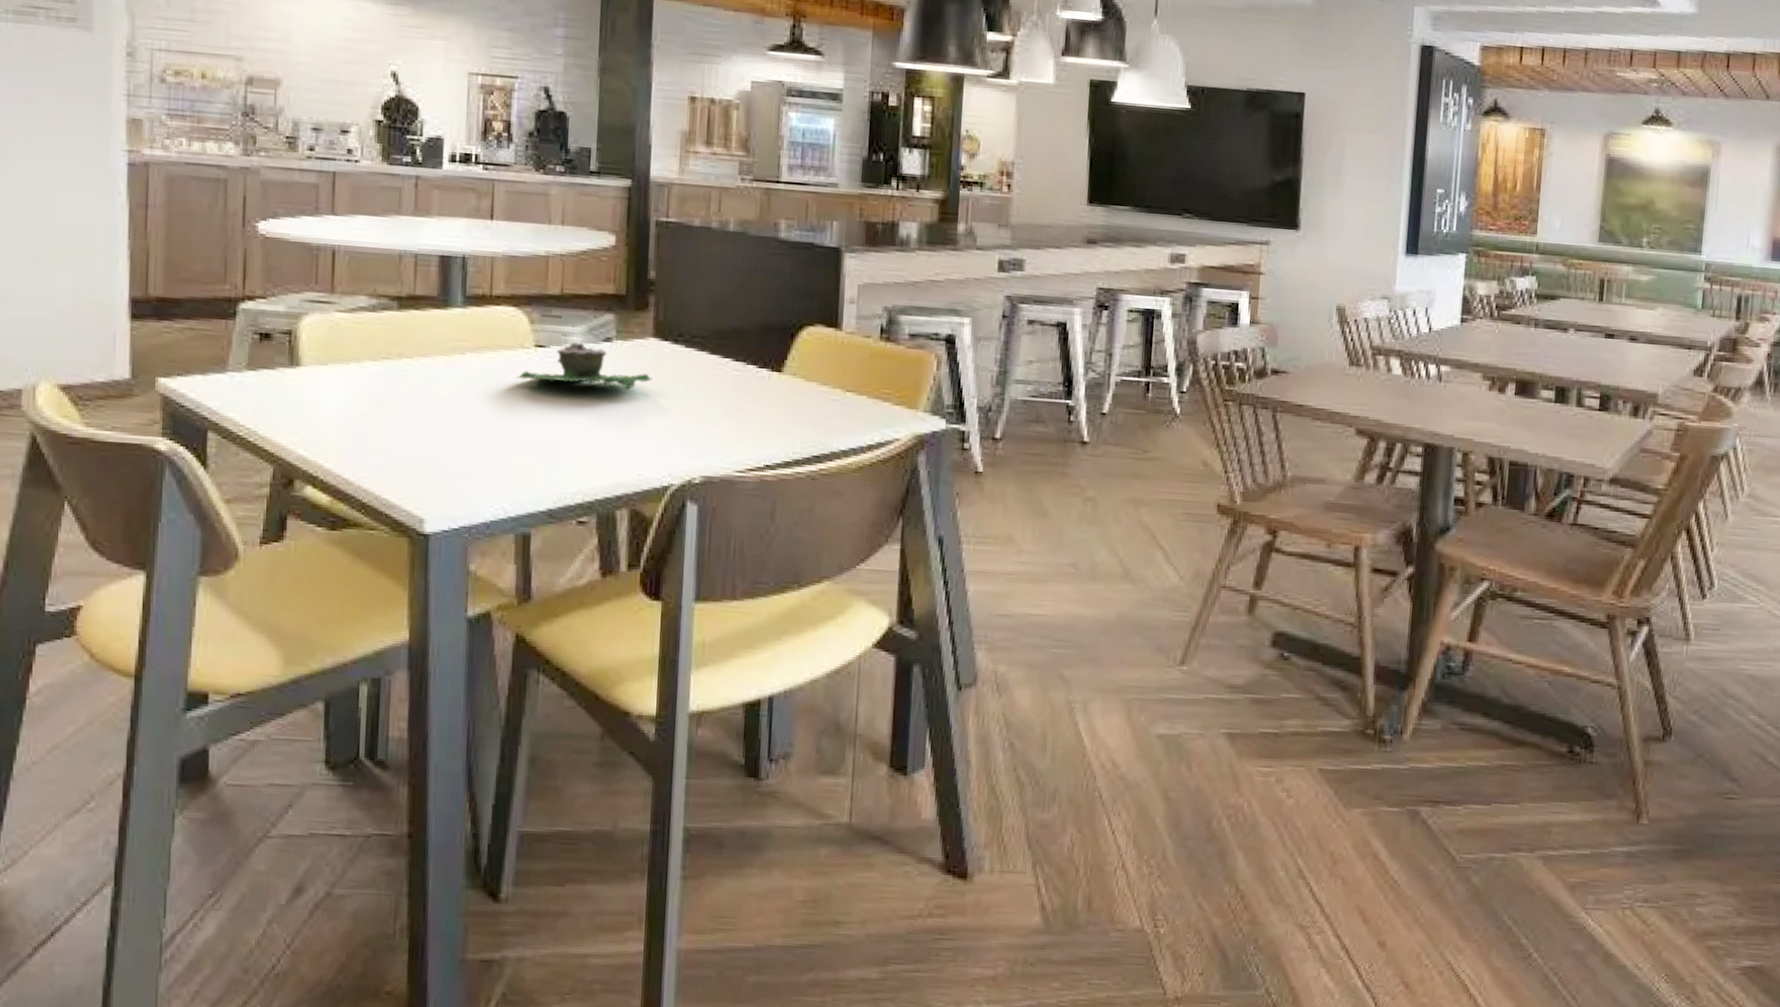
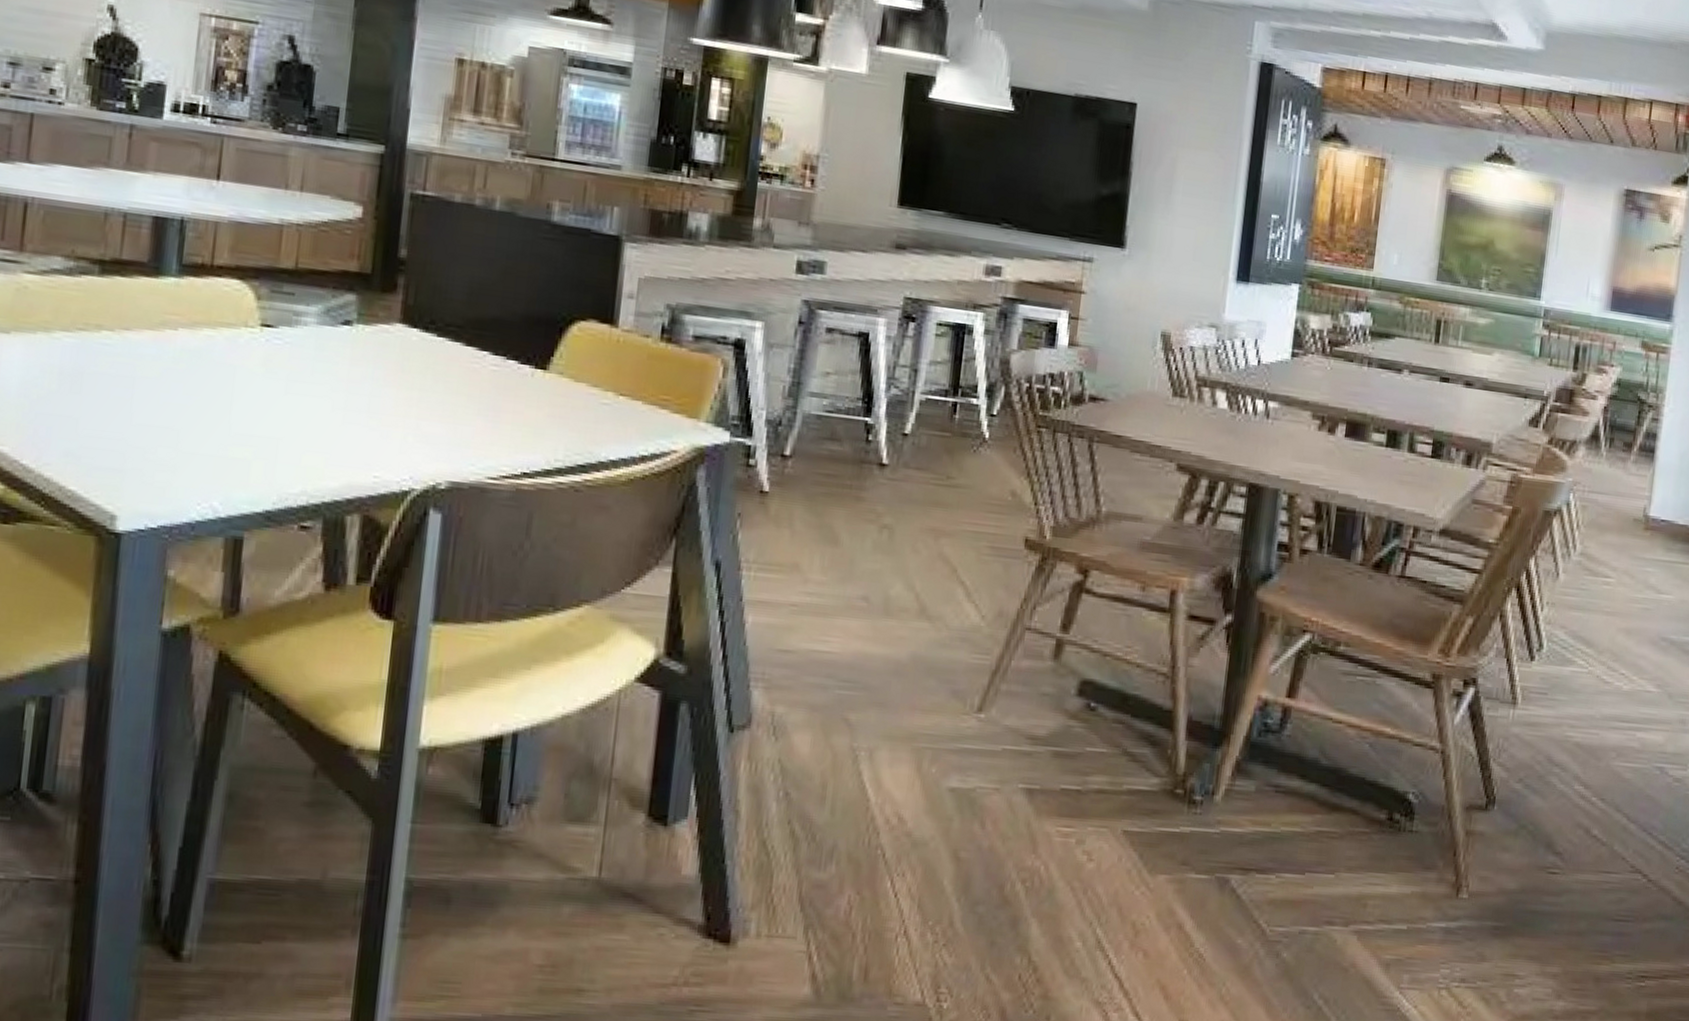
succulent planter: present [515,342,653,390] -> none [236,324,397,381]

